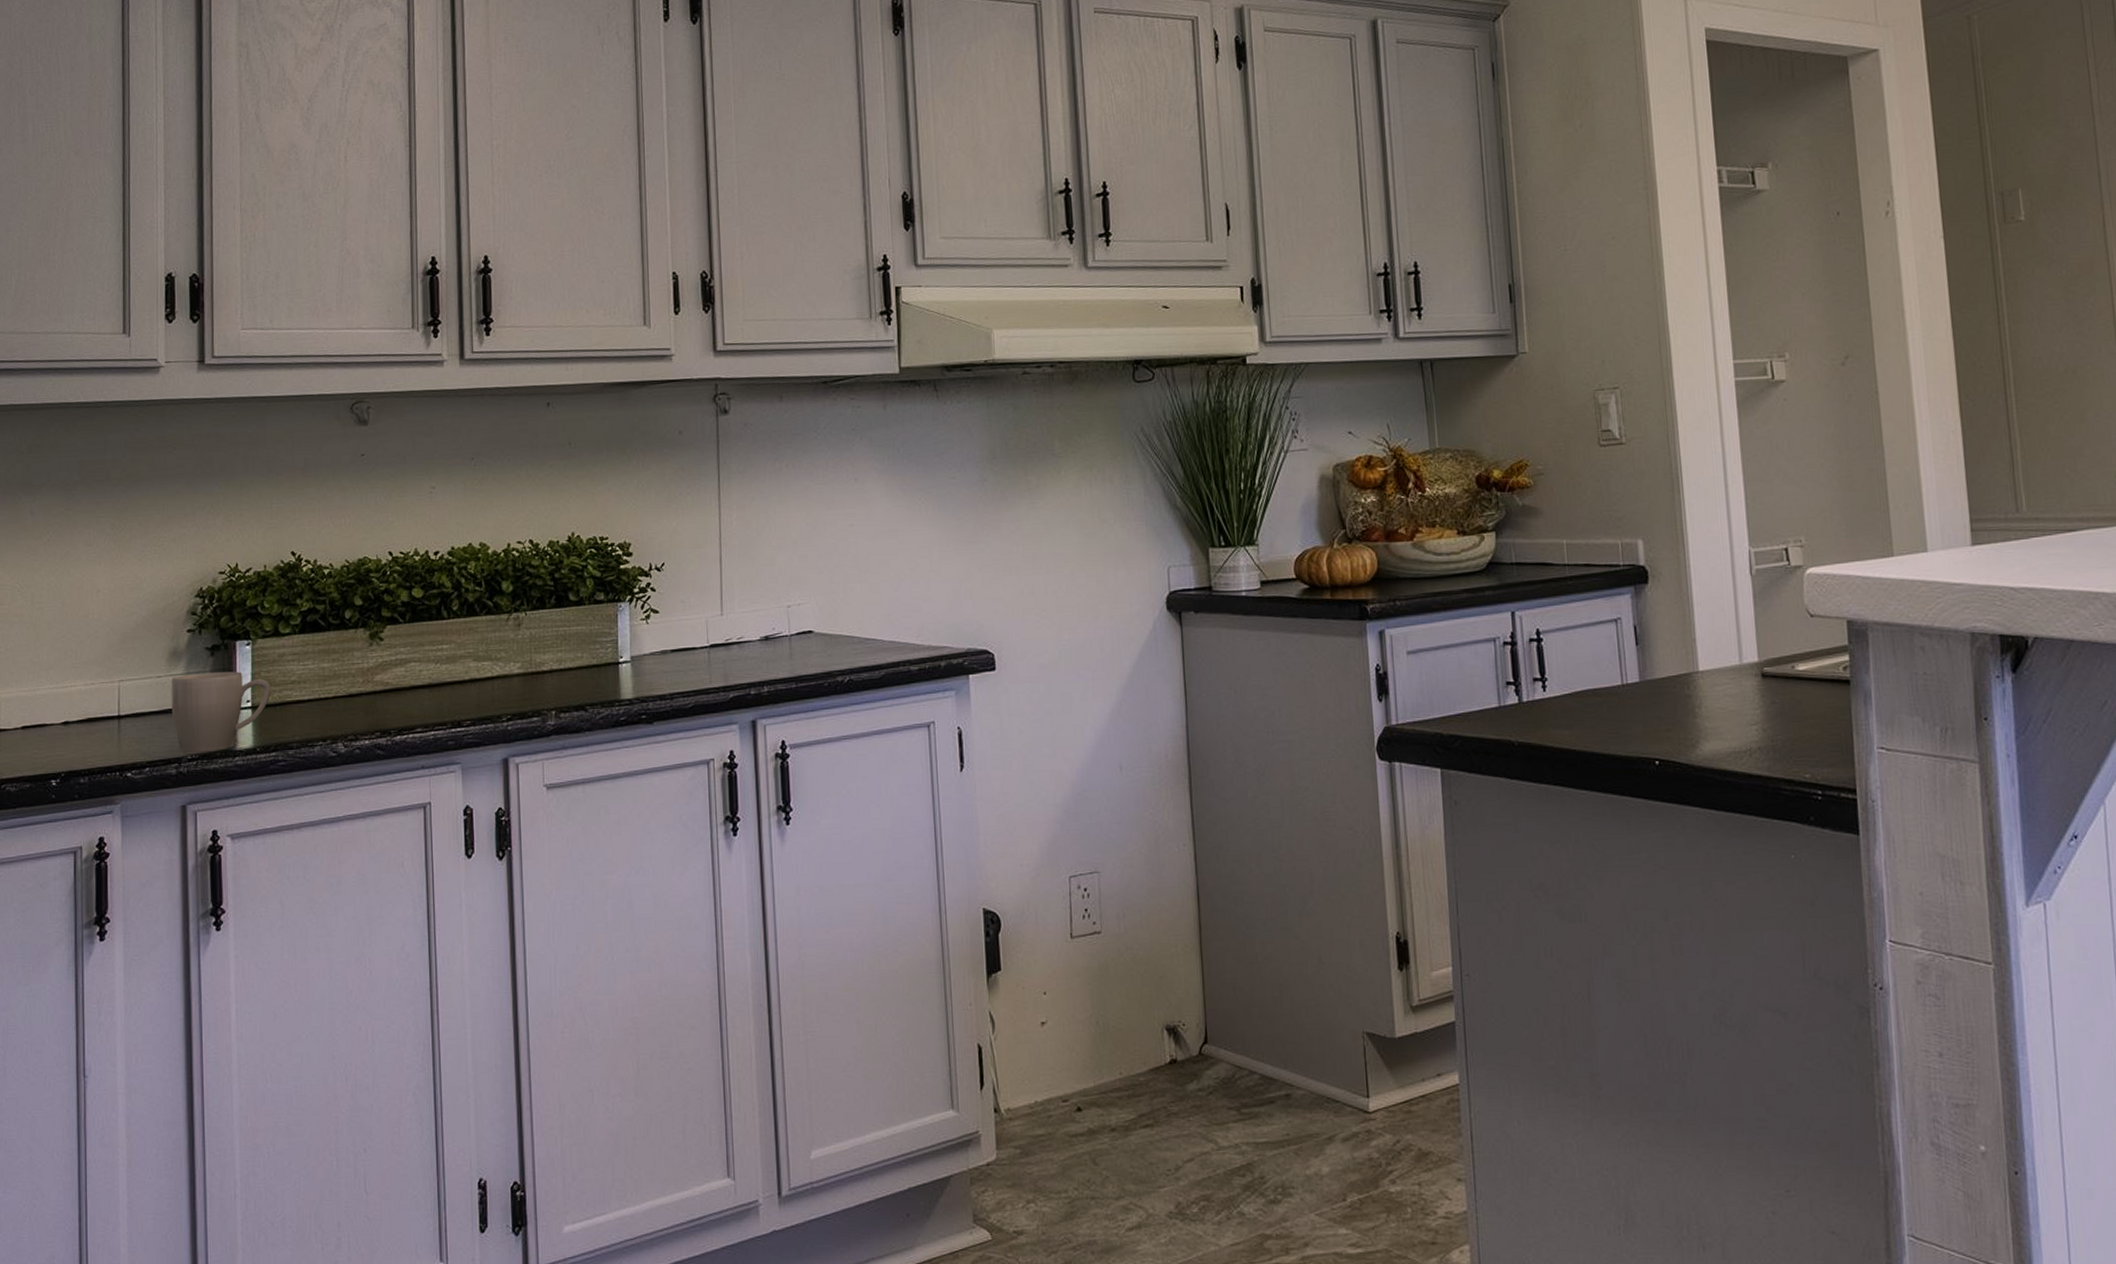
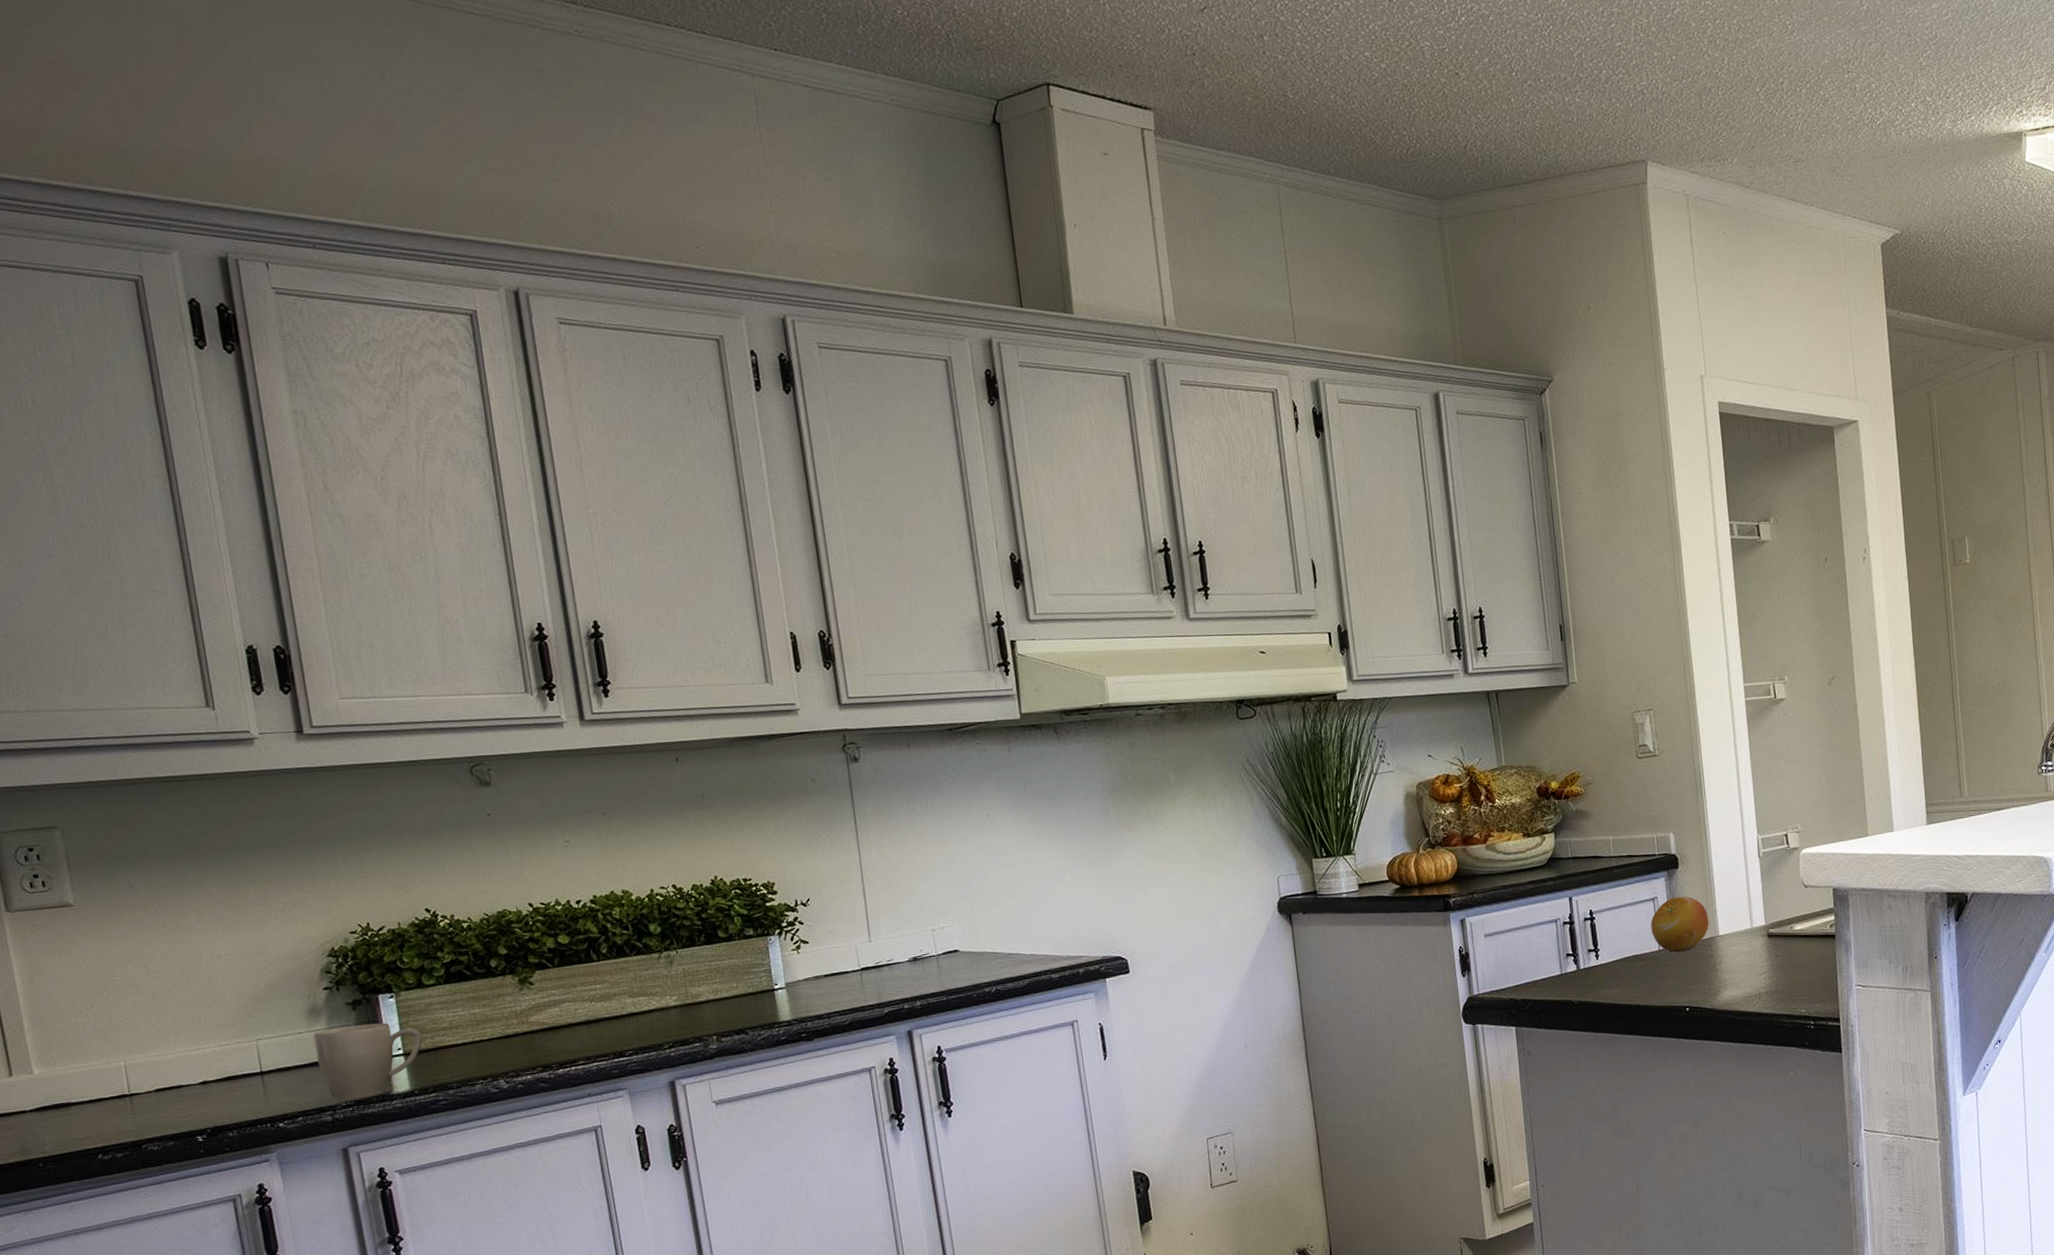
fruit: none [1612,618,1687,689] -> present [1651,896,1710,953]

